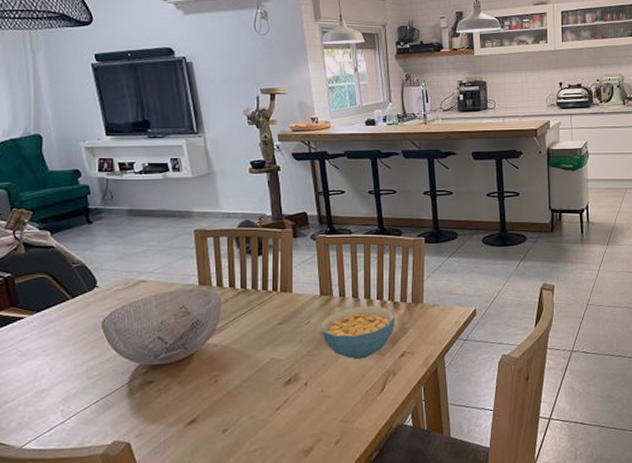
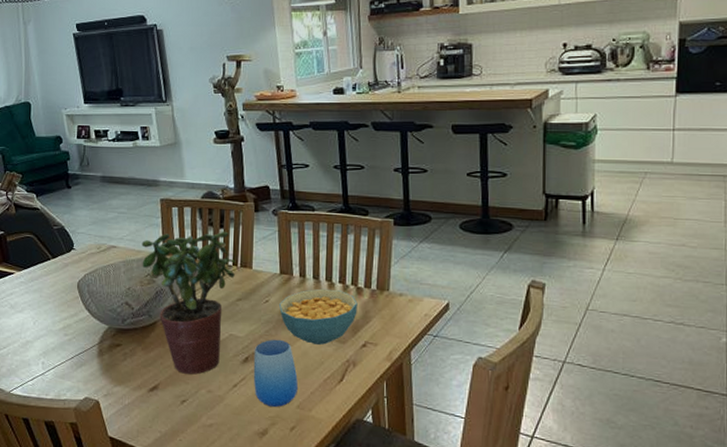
potted plant: none [174,258,275,403] -> present [141,231,235,375]
cup: none [296,358,342,425] -> present [253,339,299,408]

